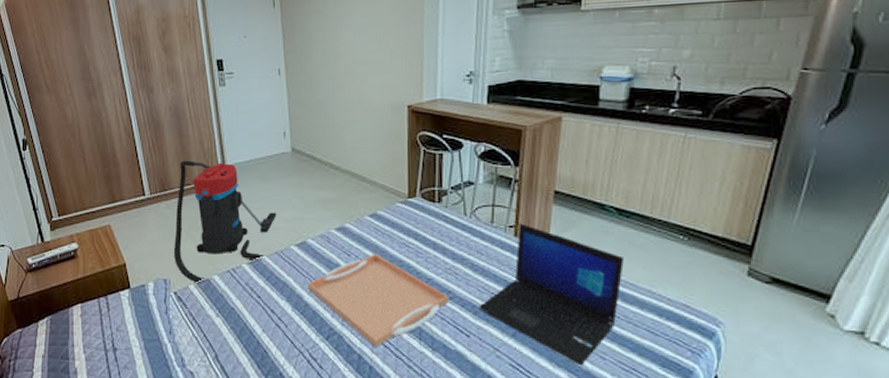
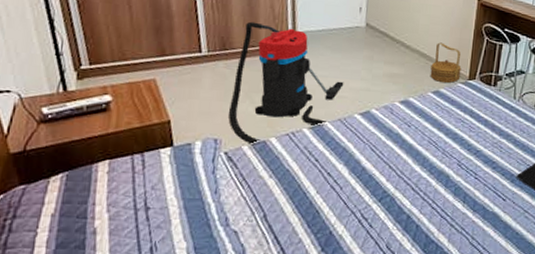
serving tray: present [308,253,450,347] -> none [367,126,493,208]
basket: none [364,159,399,203] -> present [430,42,461,83]

